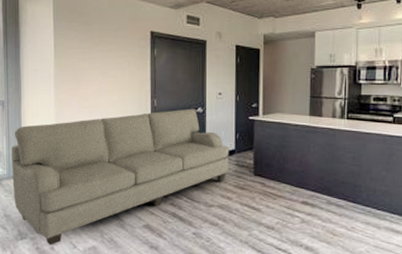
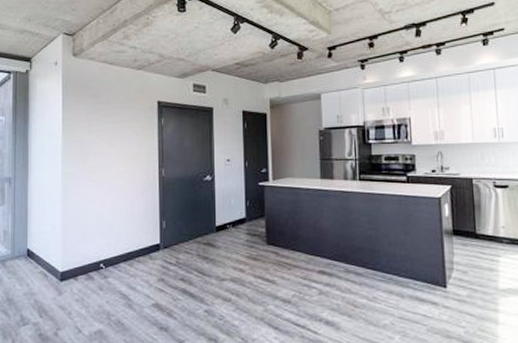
sofa: present [12,108,229,245] -> none [16,177,240,331]

